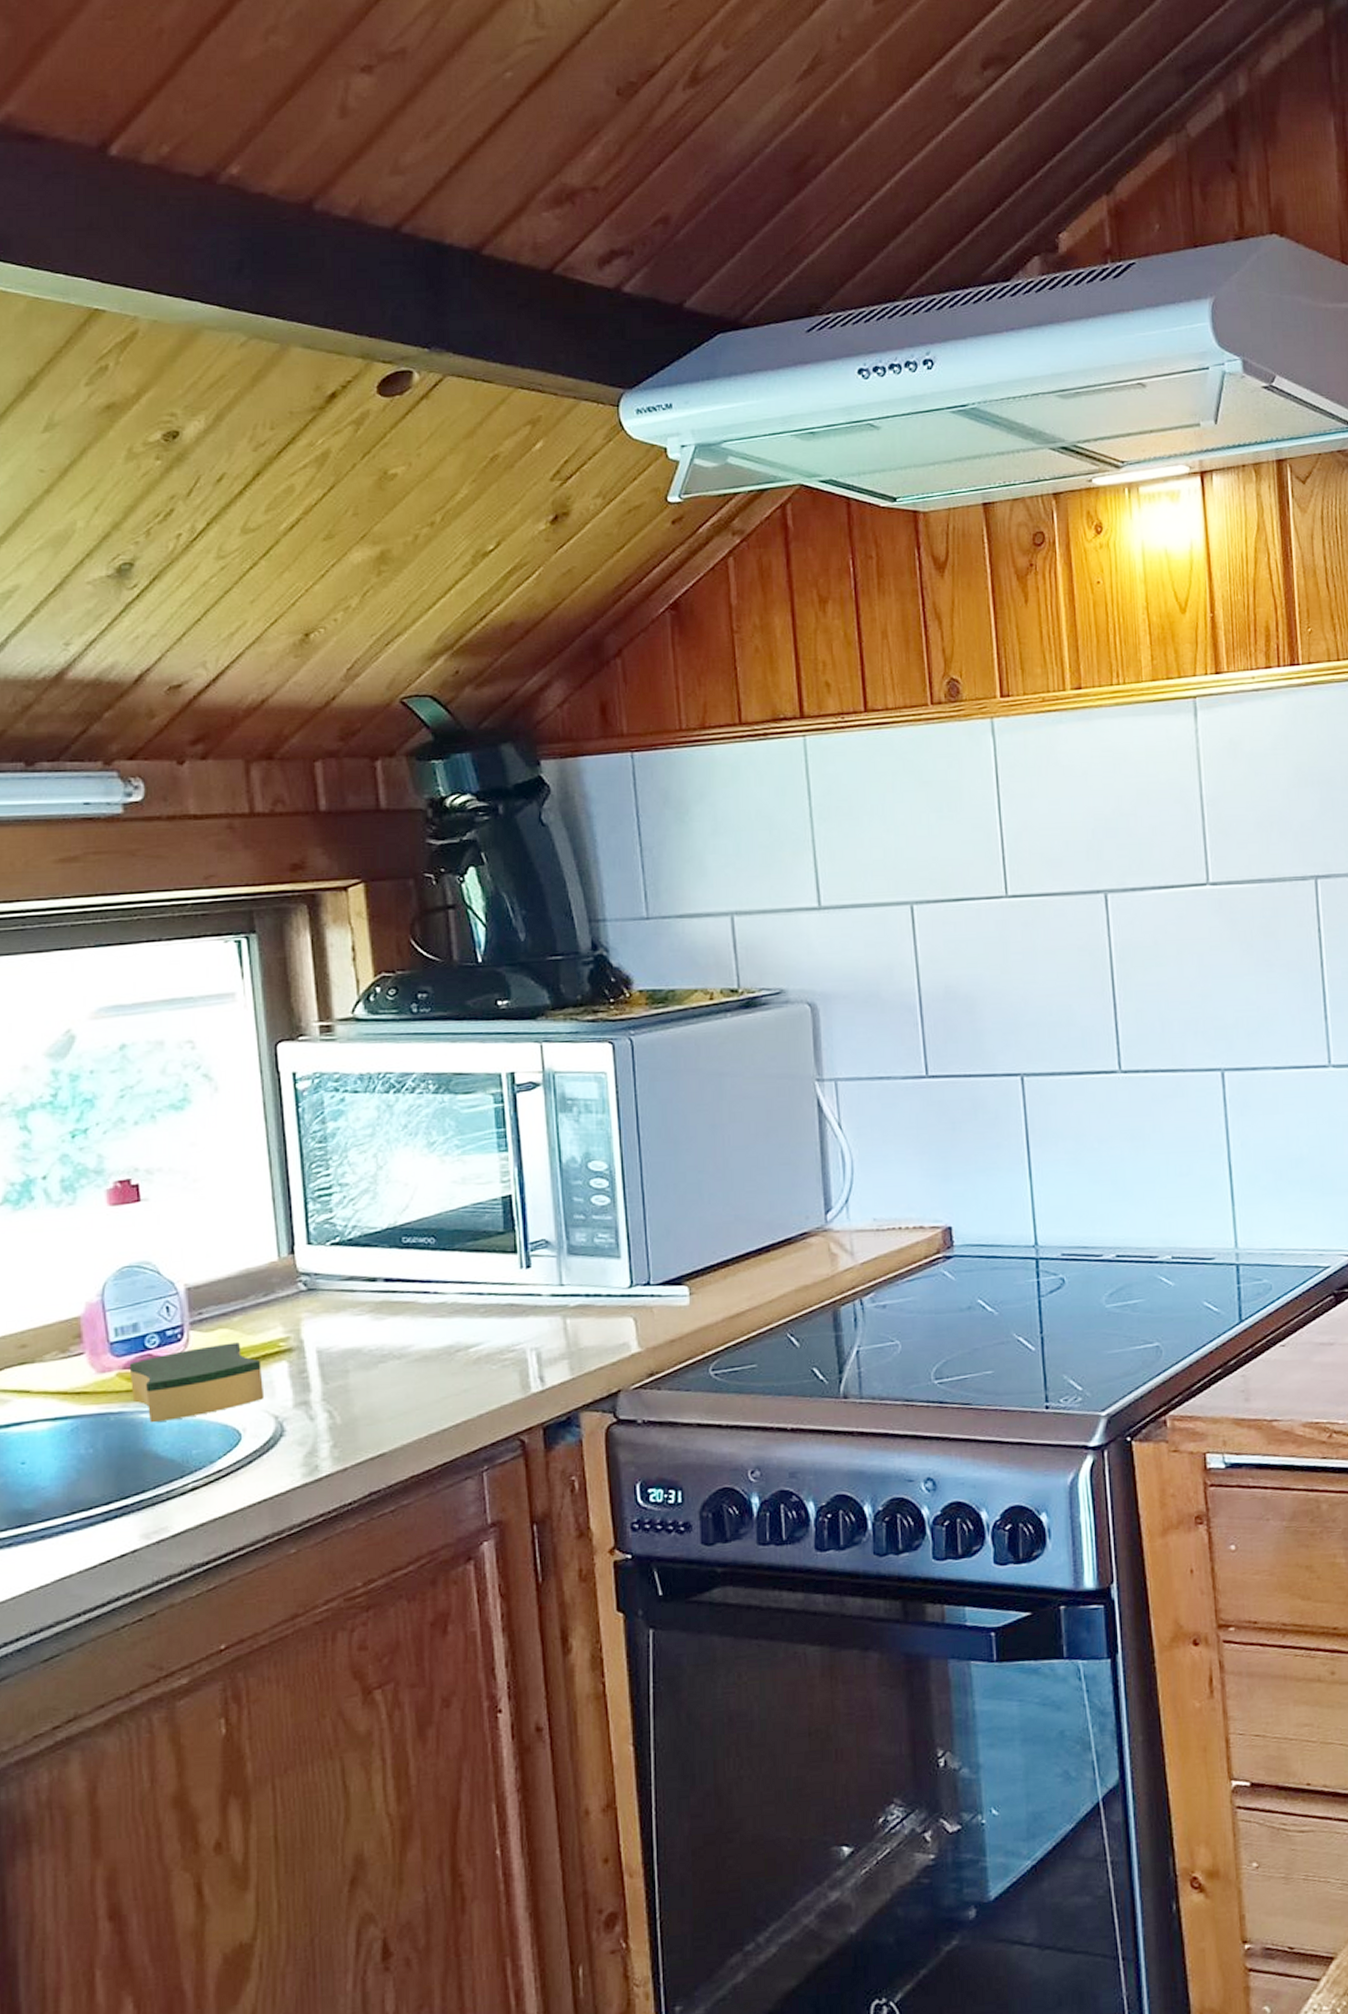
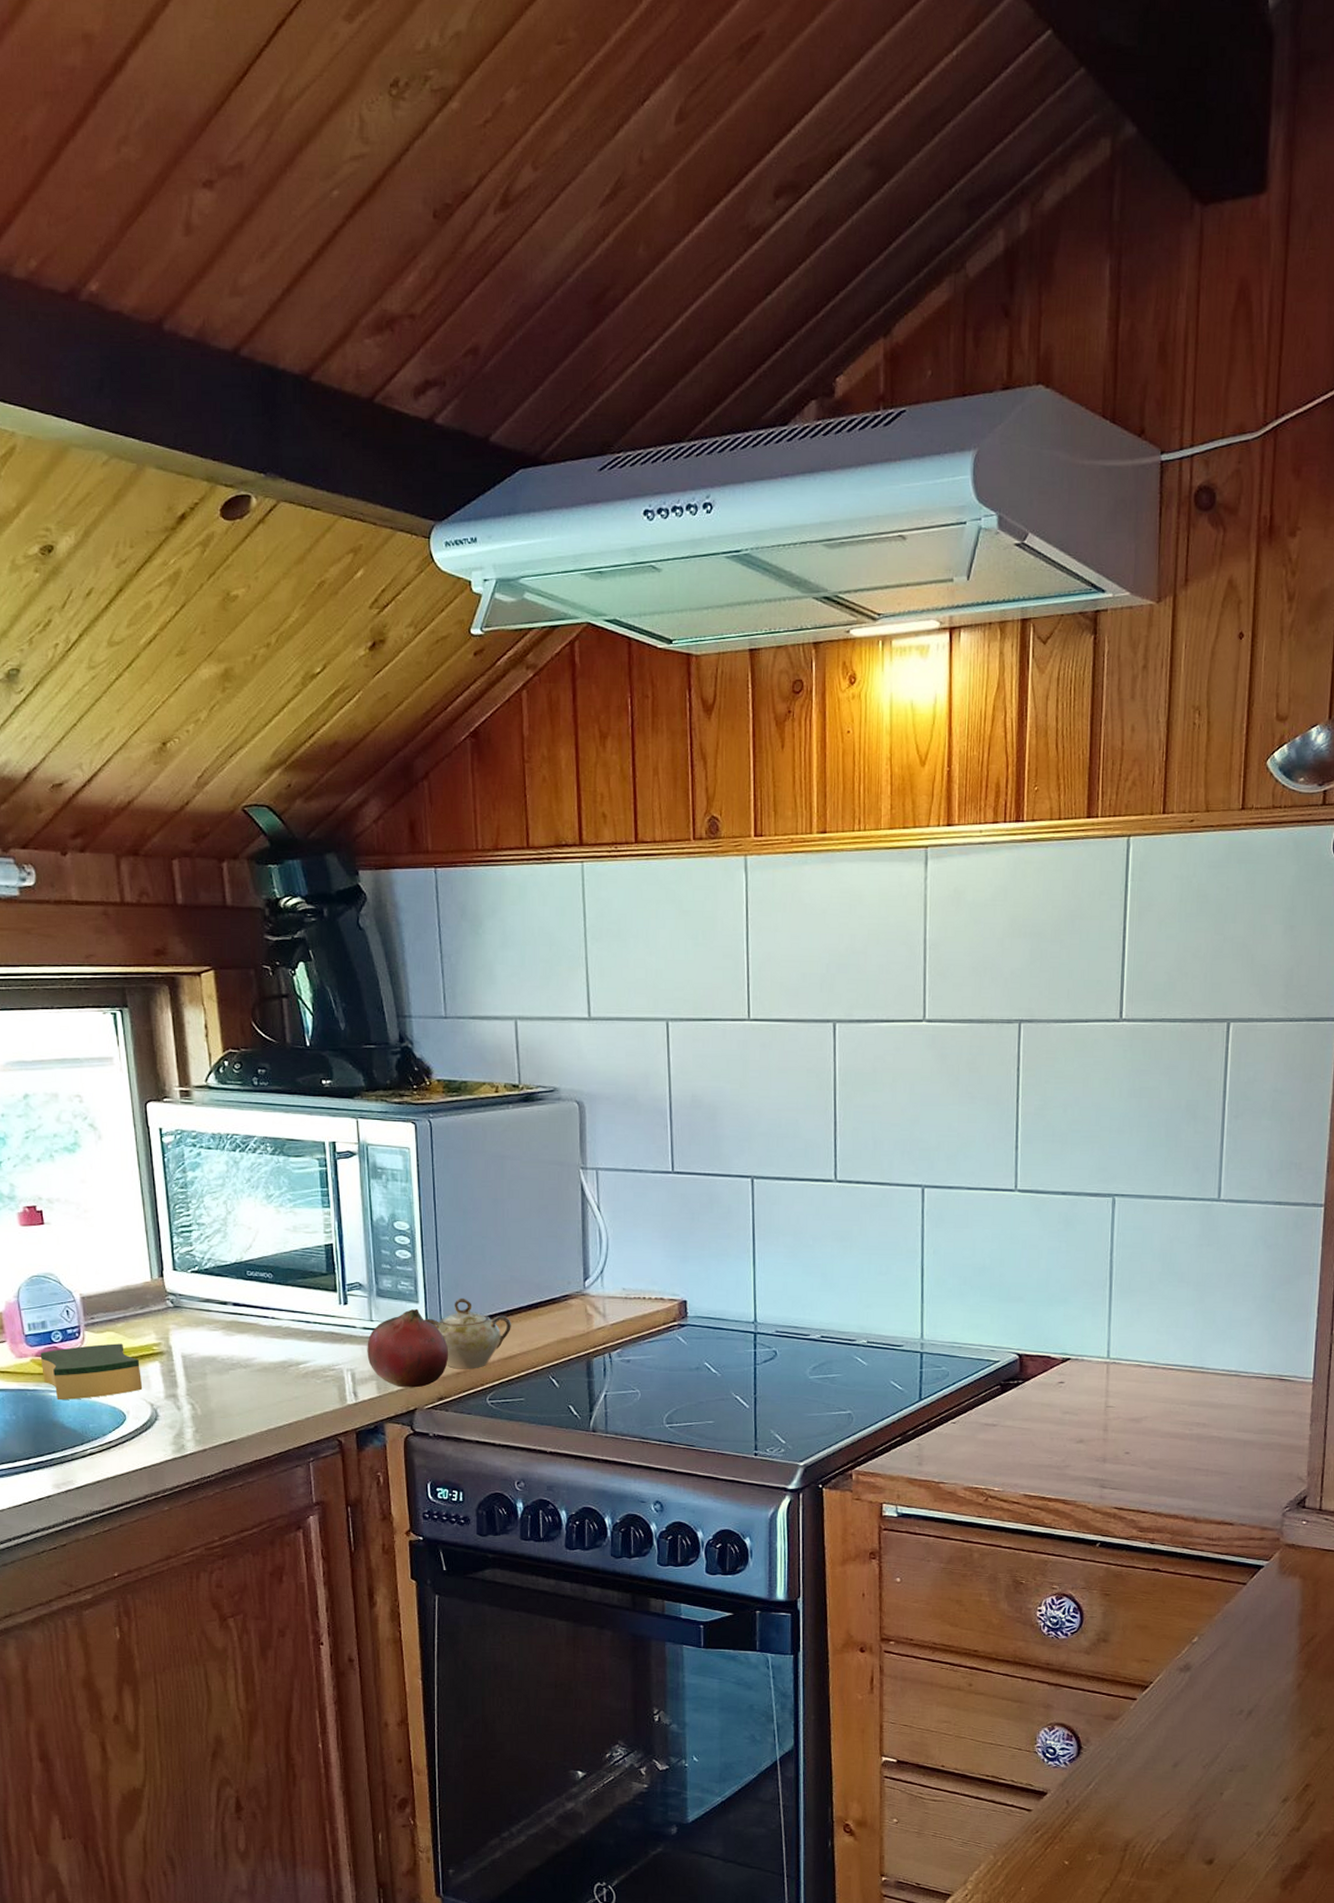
fruit: none [556,1265,660,1365] -> present [367,1308,449,1388]
sugar bowl: none [628,1247,737,1336] -> present [424,1297,511,1369]

